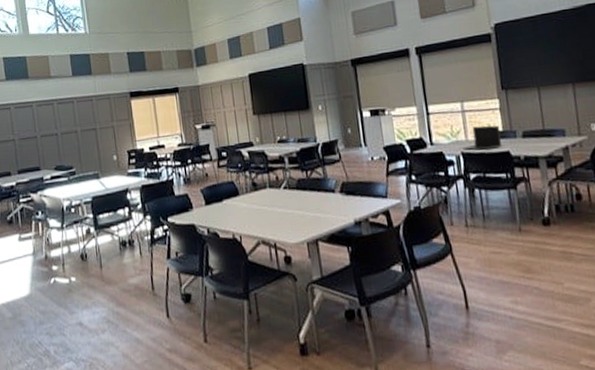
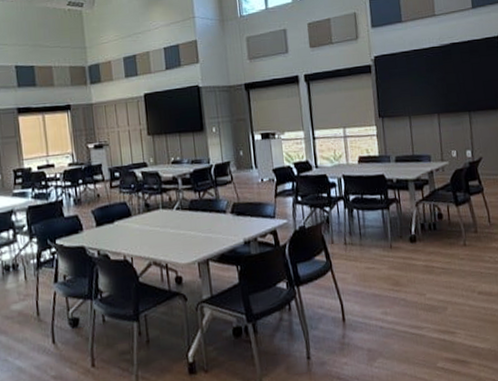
laptop computer: present [462,125,501,150] -> none [344,150,378,174]

